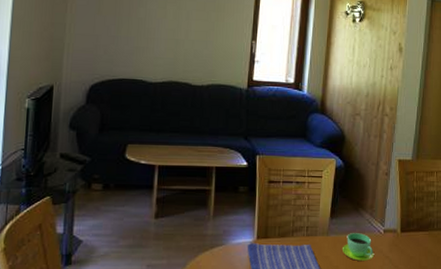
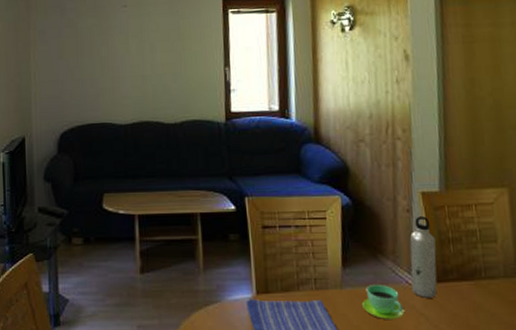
water bottle: none [382,179,404,244] -> present [409,216,437,298]

